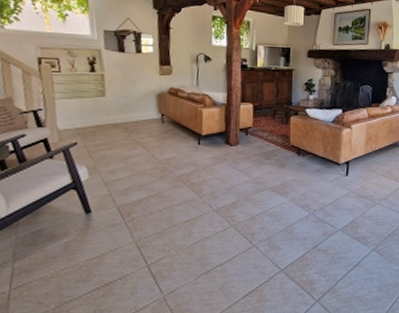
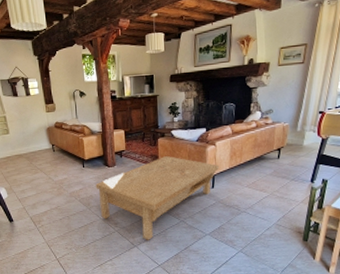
coffee table: none [211,137,354,238] -> present [95,156,219,240]

